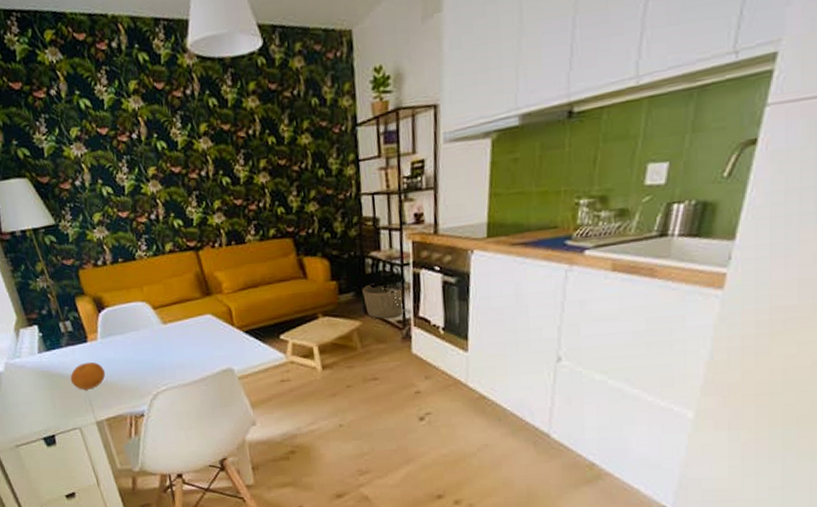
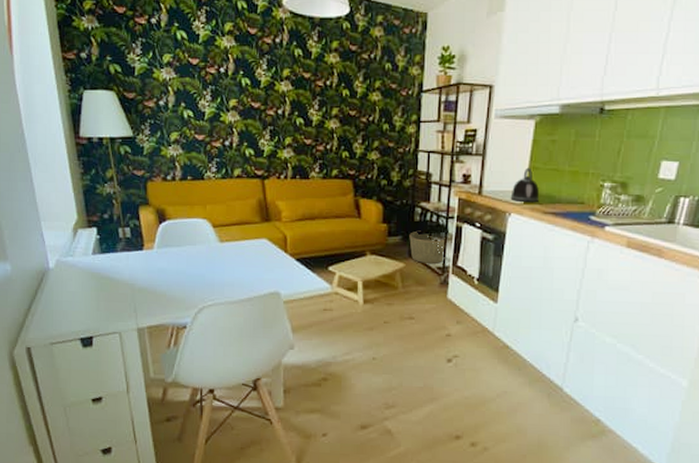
fruit: present [70,362,105,390] -> none [119,270,155,296]
kettle: none [471,195,505,236] -> present [510,167,540,203]

